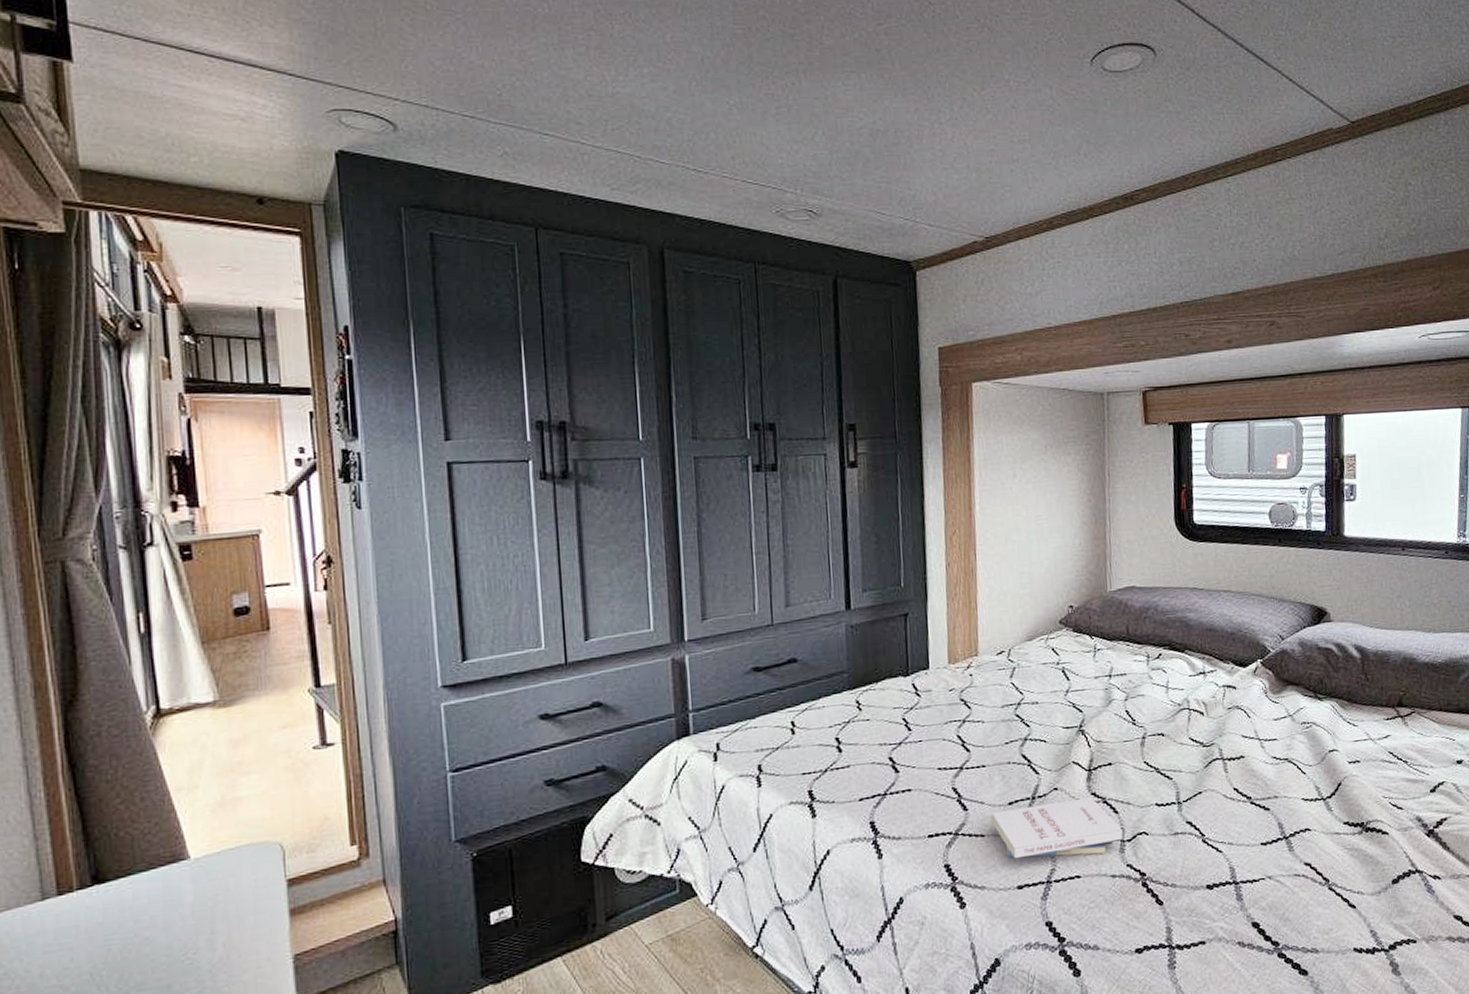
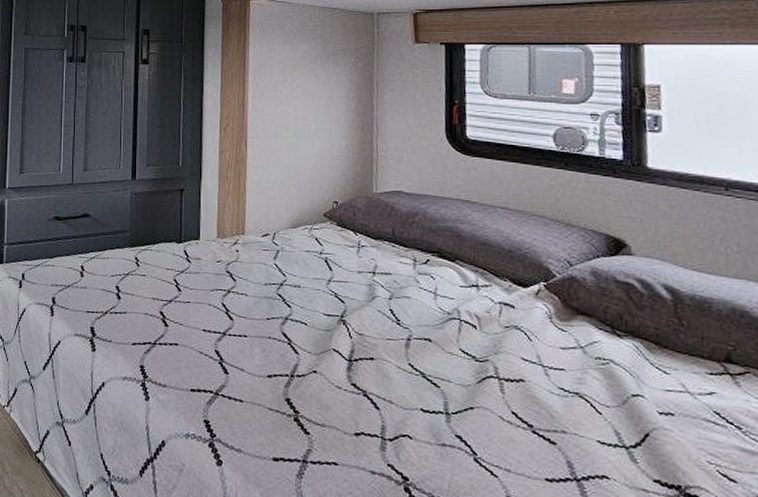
books: present [990,797,1123,859] -> none [249,380,384,447]

